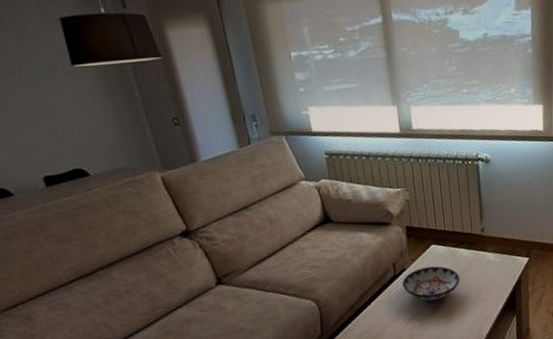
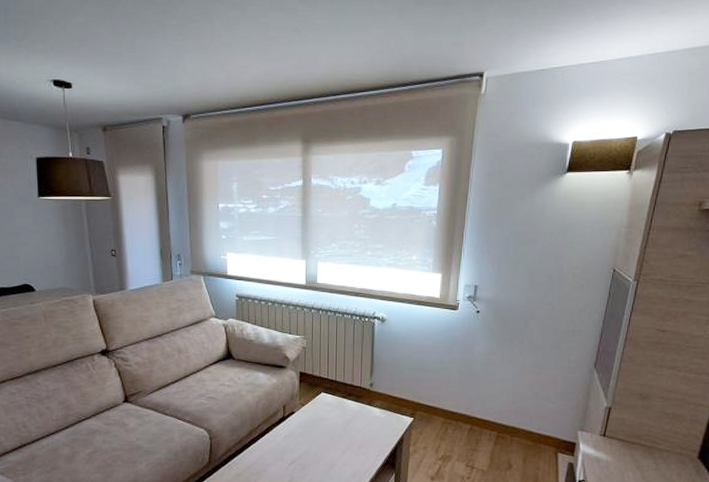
bowl: present [402,266,460,301] -> none [290,413,345,446]

